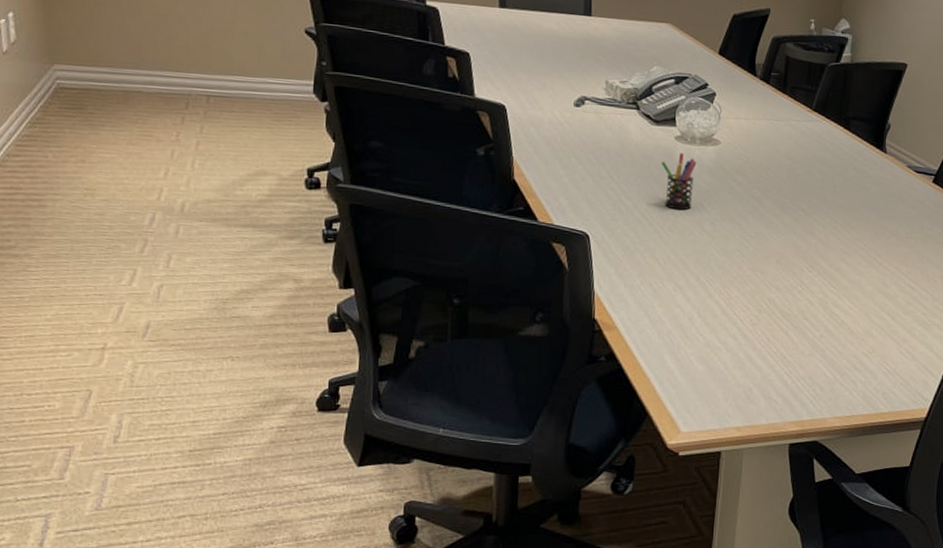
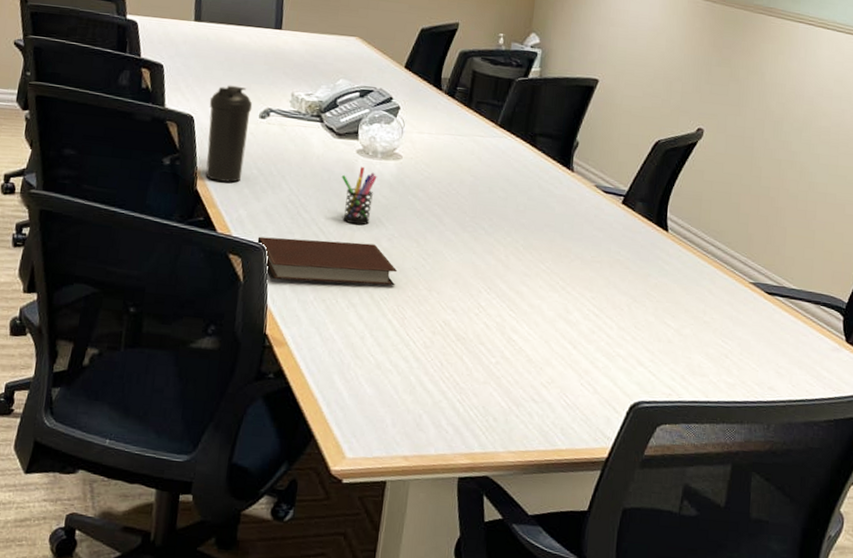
water bottle: none [521,73,567,172] -> present [205,85,253,183]
notebook: none [580,224,722,268] -> present [257,236,398,286]

